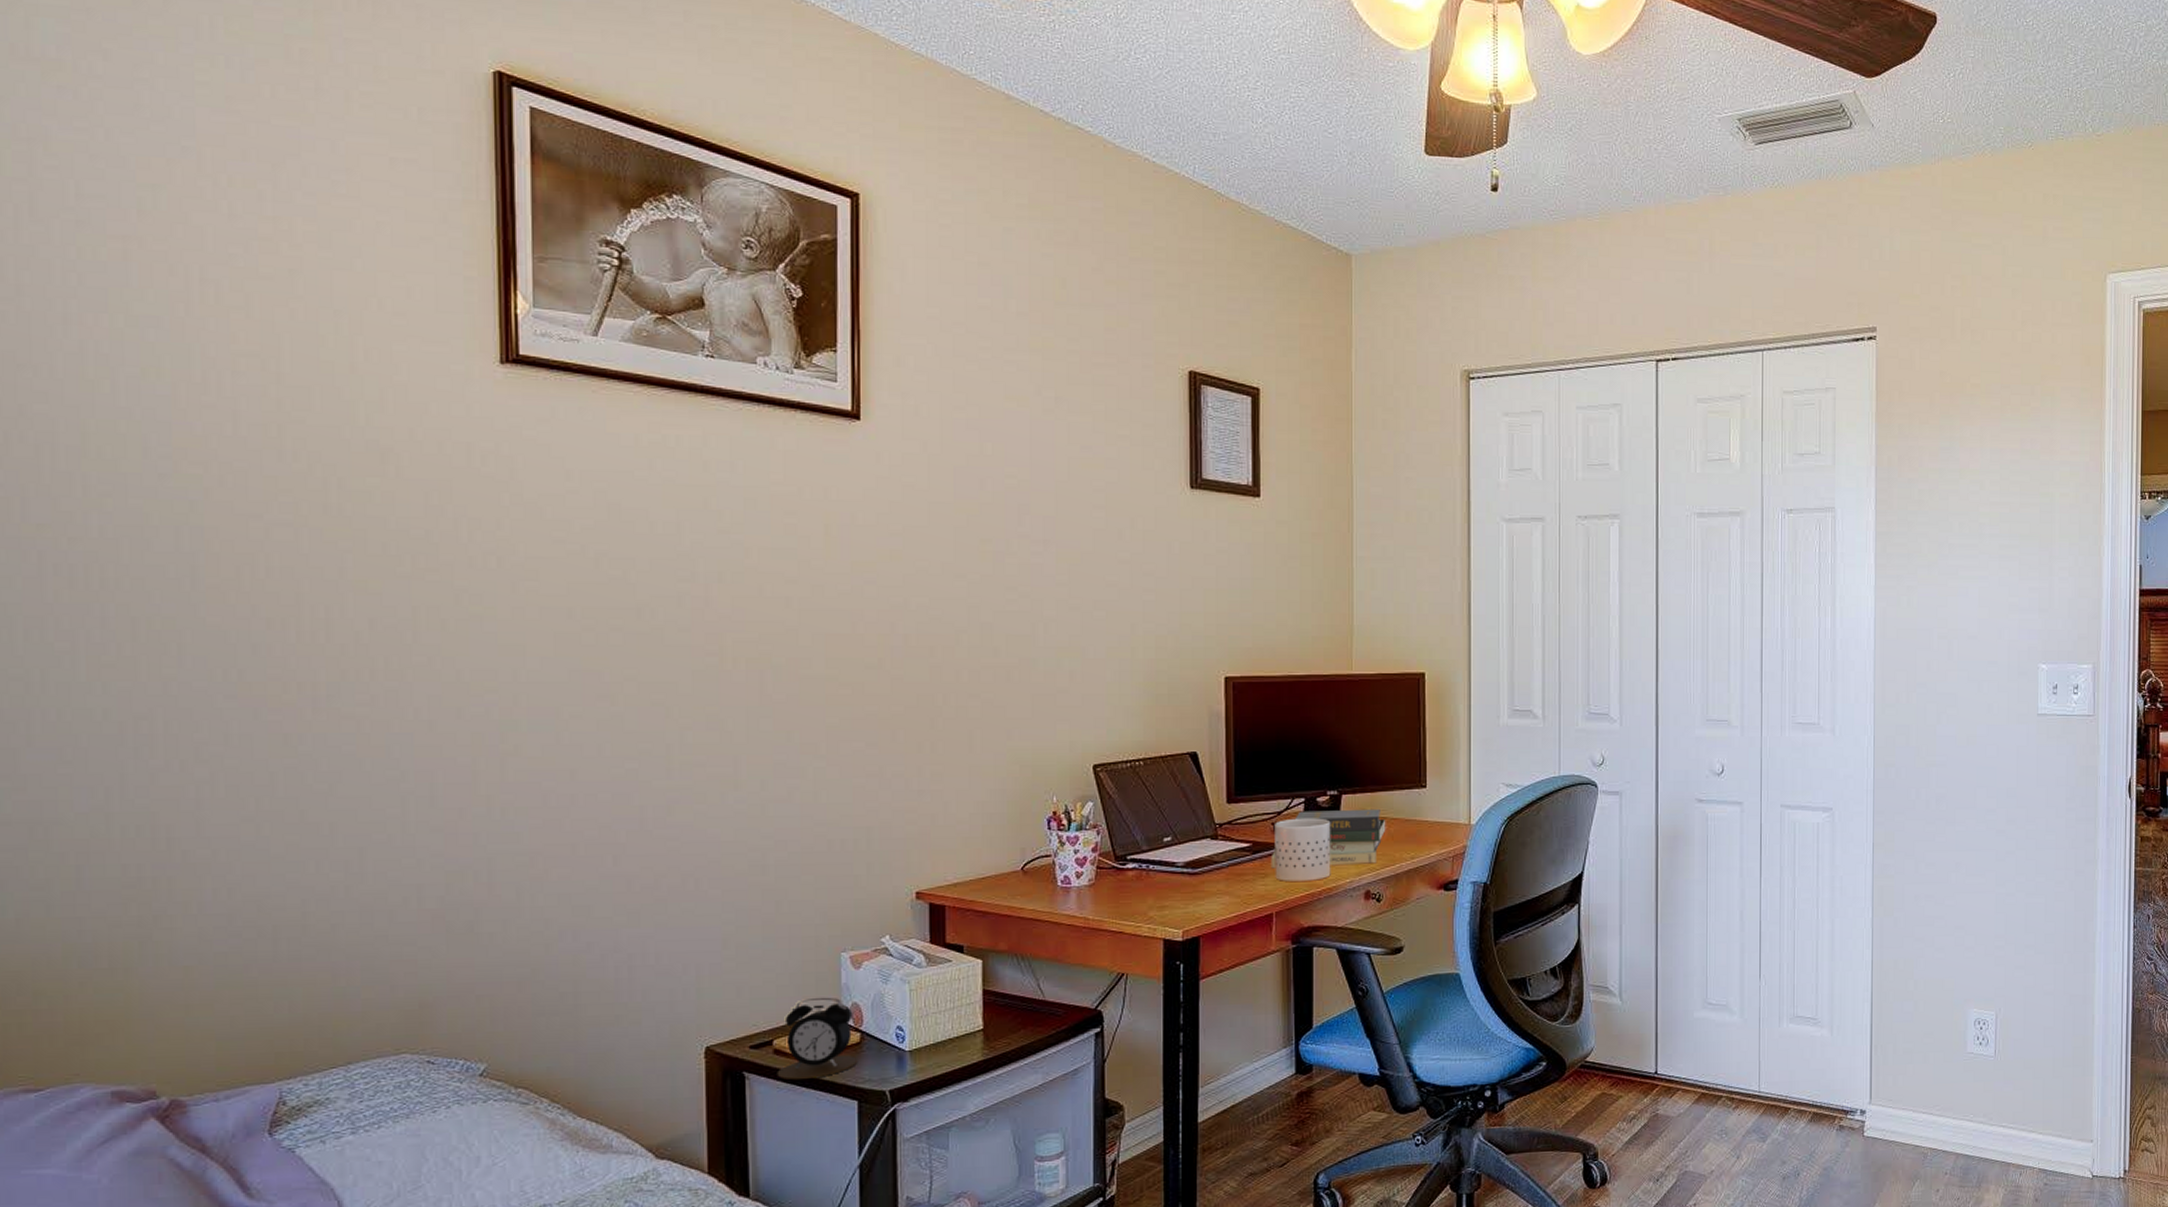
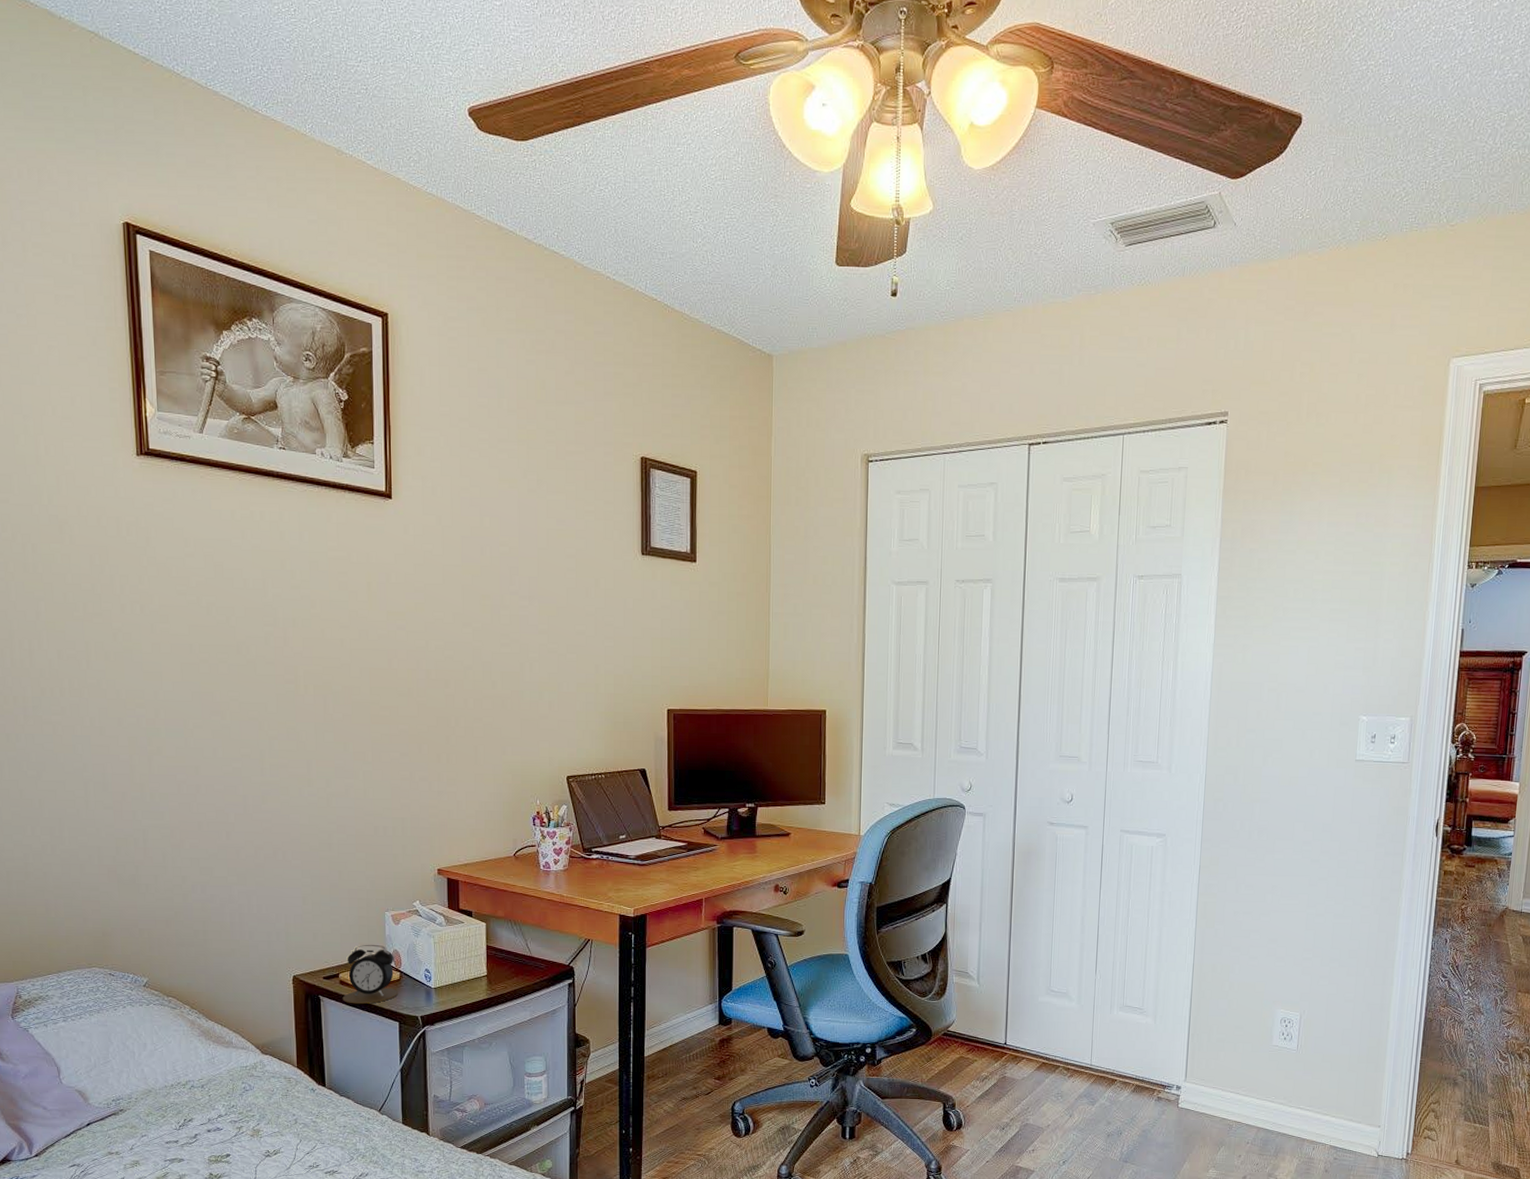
books: present [1270,808,1386,869] -> none [701,819,793,865]
mug: present [1273,818,1331,883] -> none [704,824,749,876]

